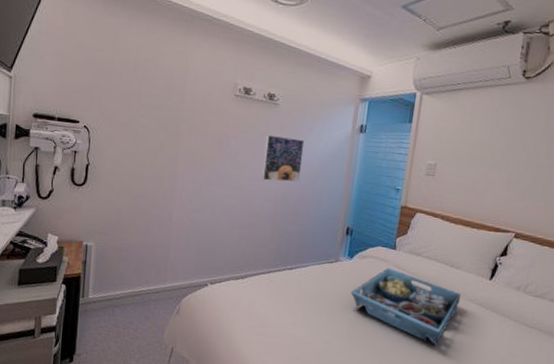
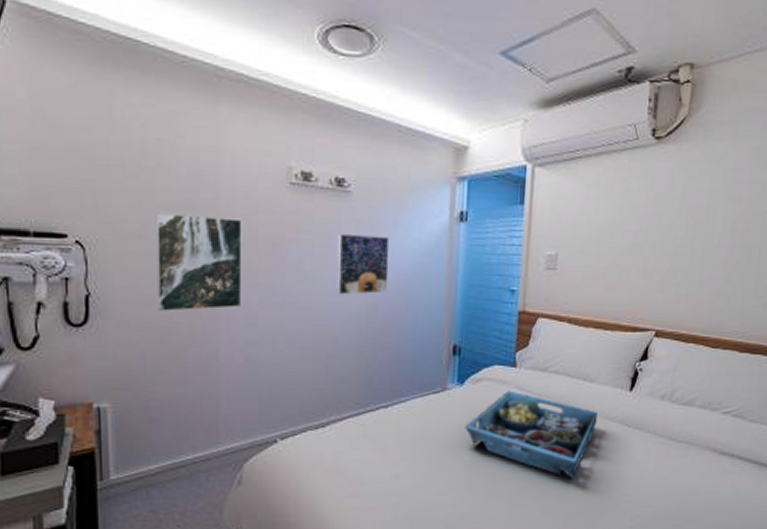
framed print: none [133,109,198,183] -> present [155,212,242,311]

